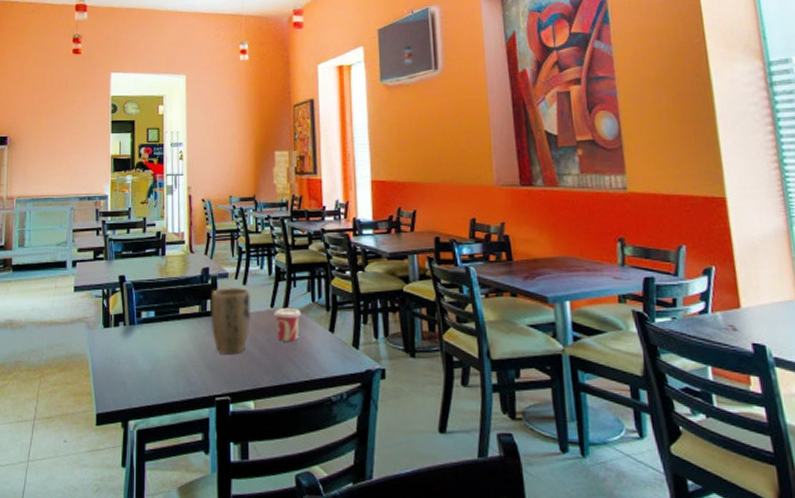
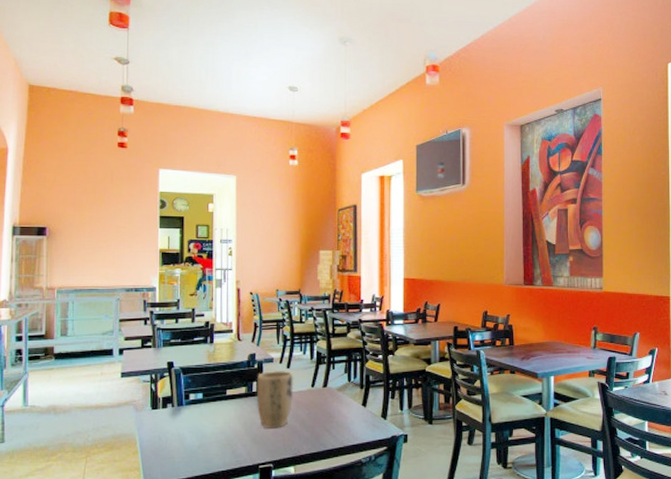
cup: present [275,307,302,342] -> none [315,387,339,416]

